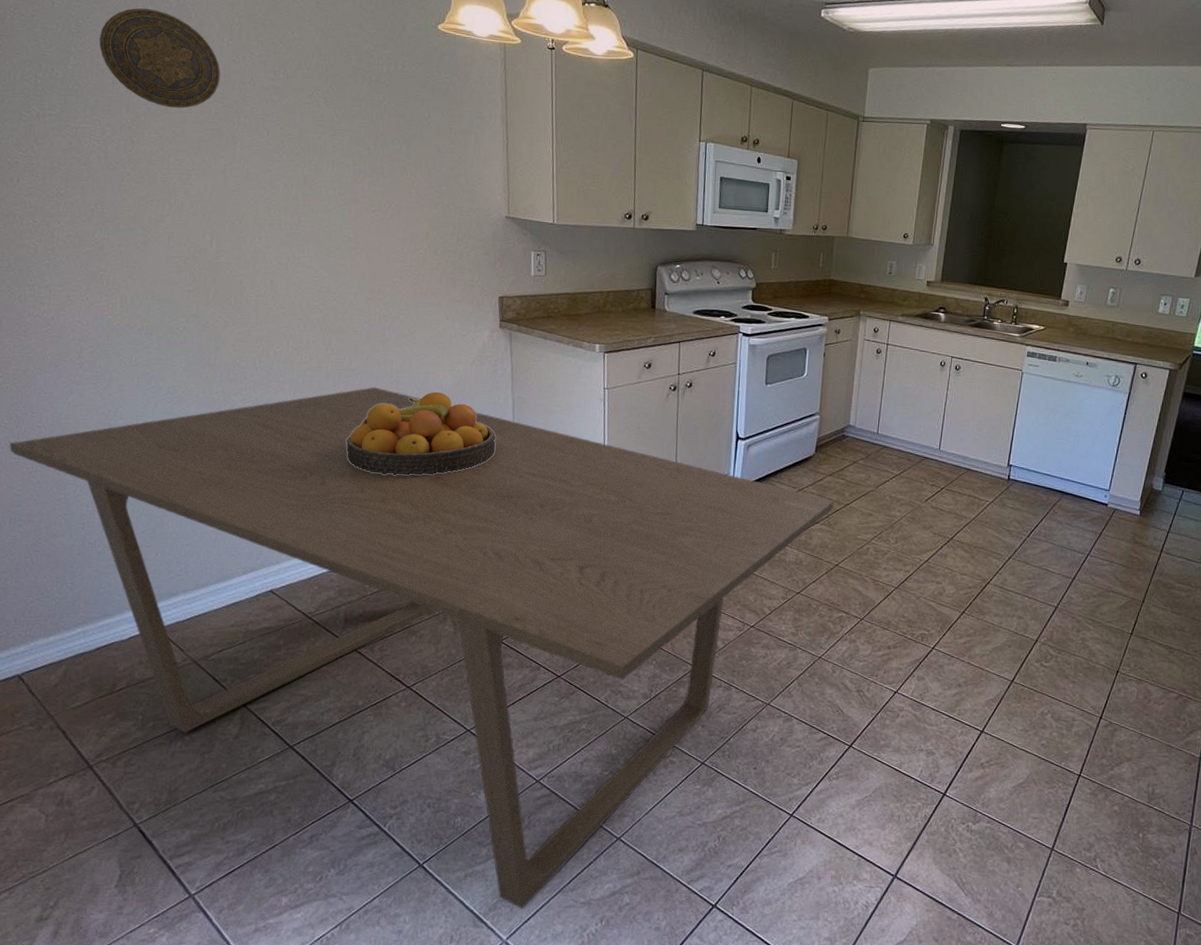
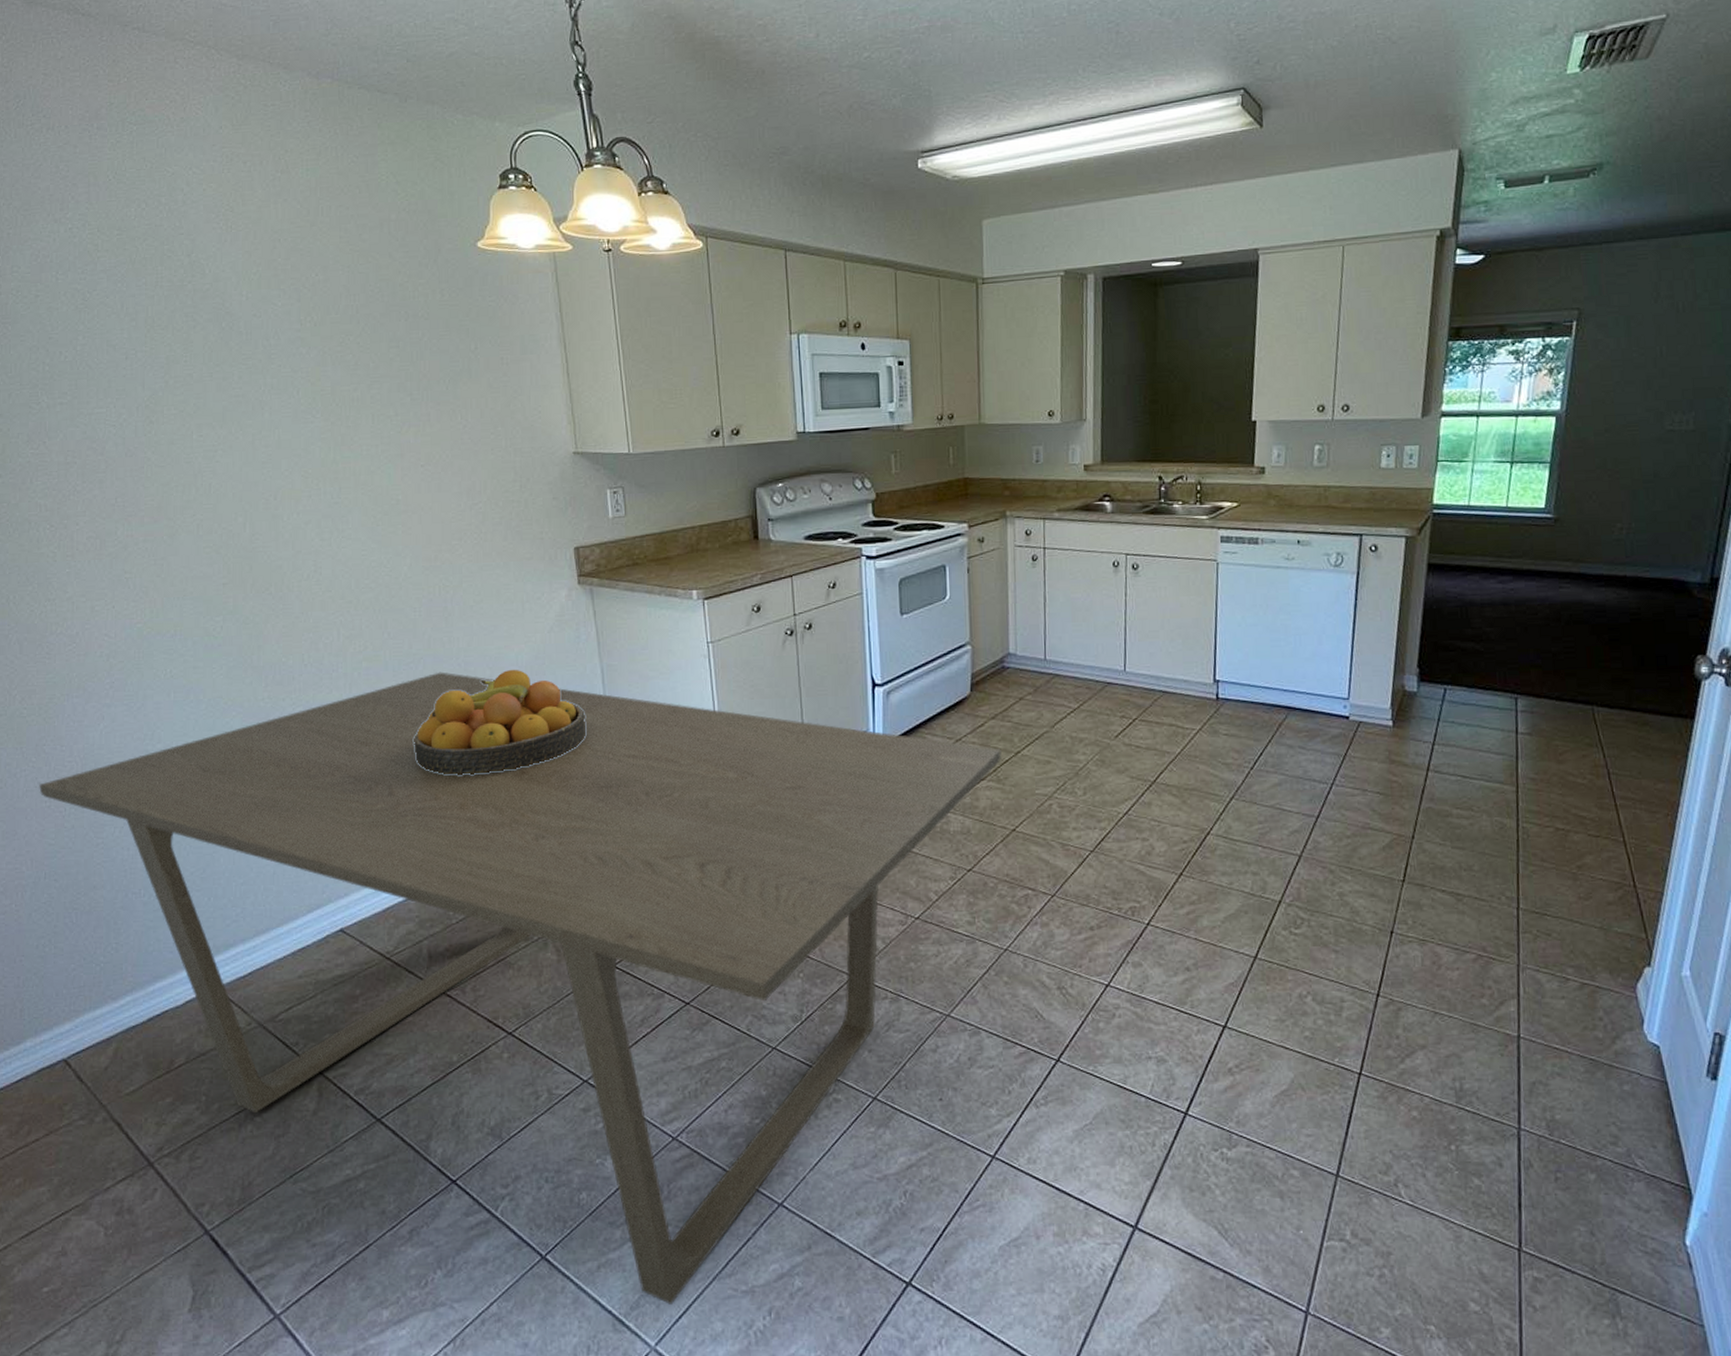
decorative plate: present [99,8,221,108] -> none [108,270,242,378]

